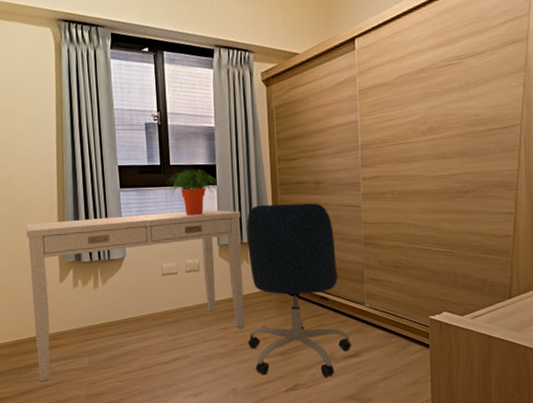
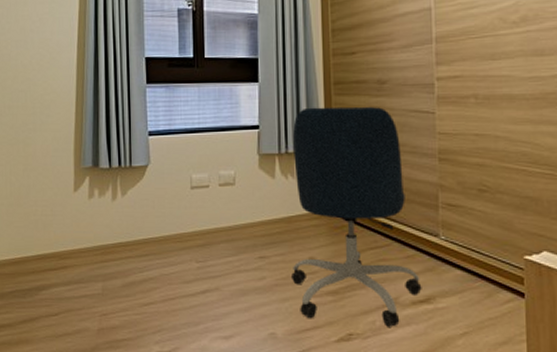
desk: present [26,209,245,381] -> none [40,111,288,308]
potted plant: present [166,168,218,215] -> none [200,62,259,117]

